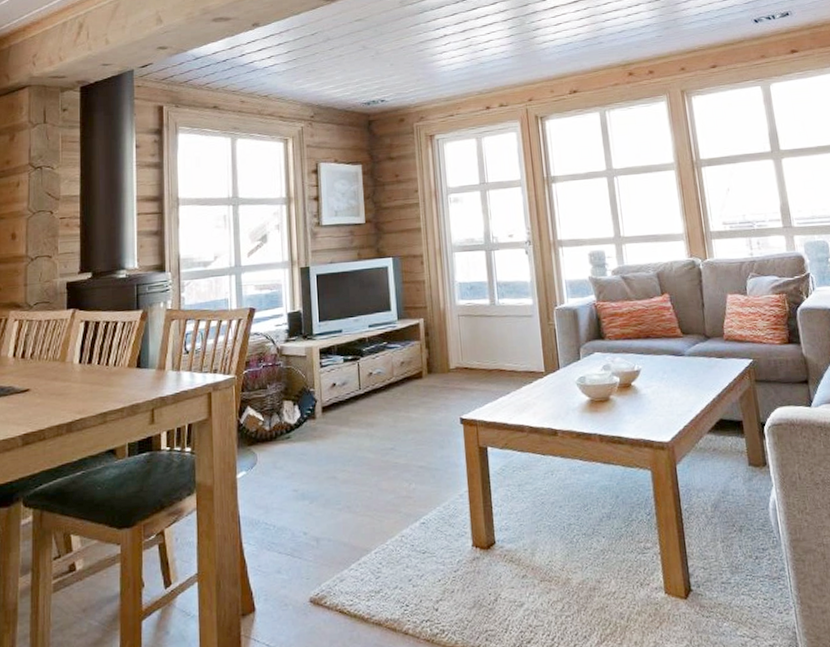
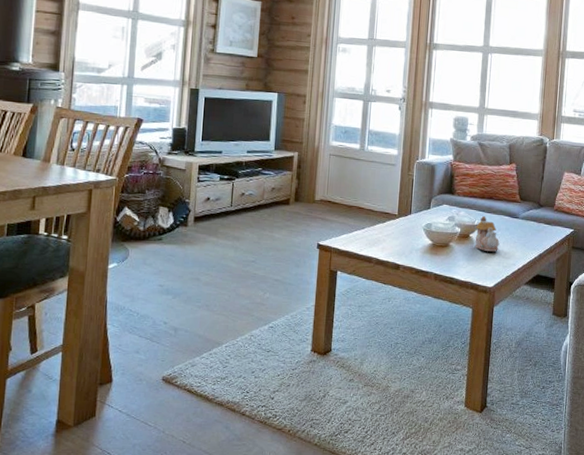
teapot: none [636,358,669,400] -> present [475,215,500,252]

